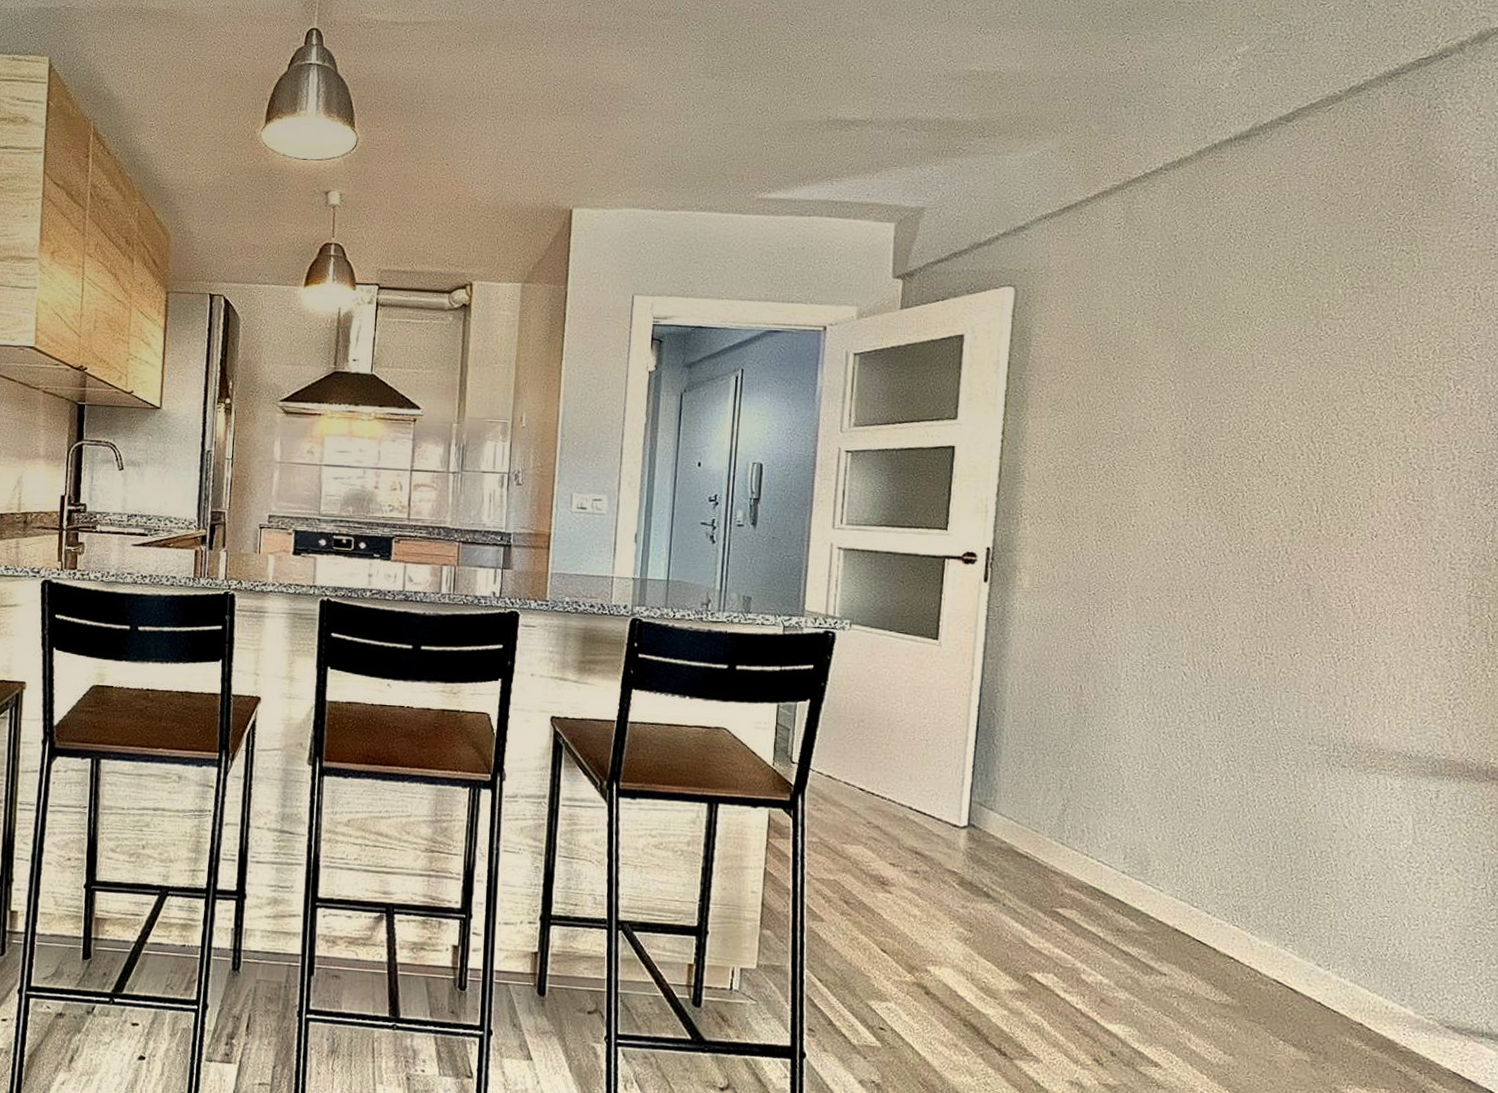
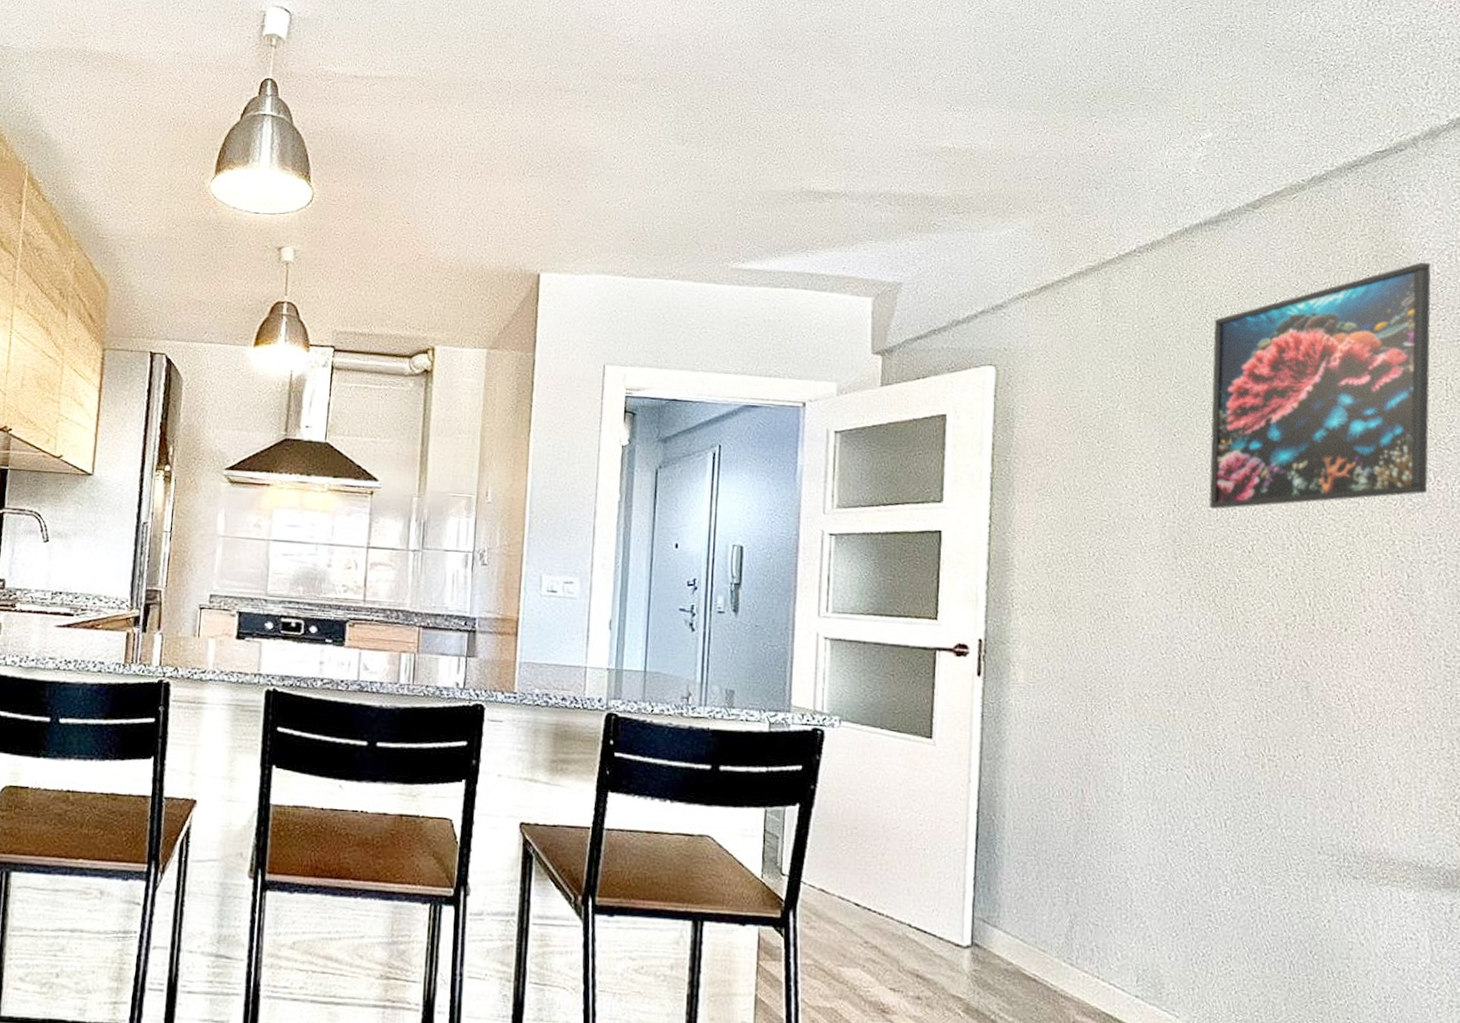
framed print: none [1221,171,1468,421] -> present [1208,262,1431,509]

